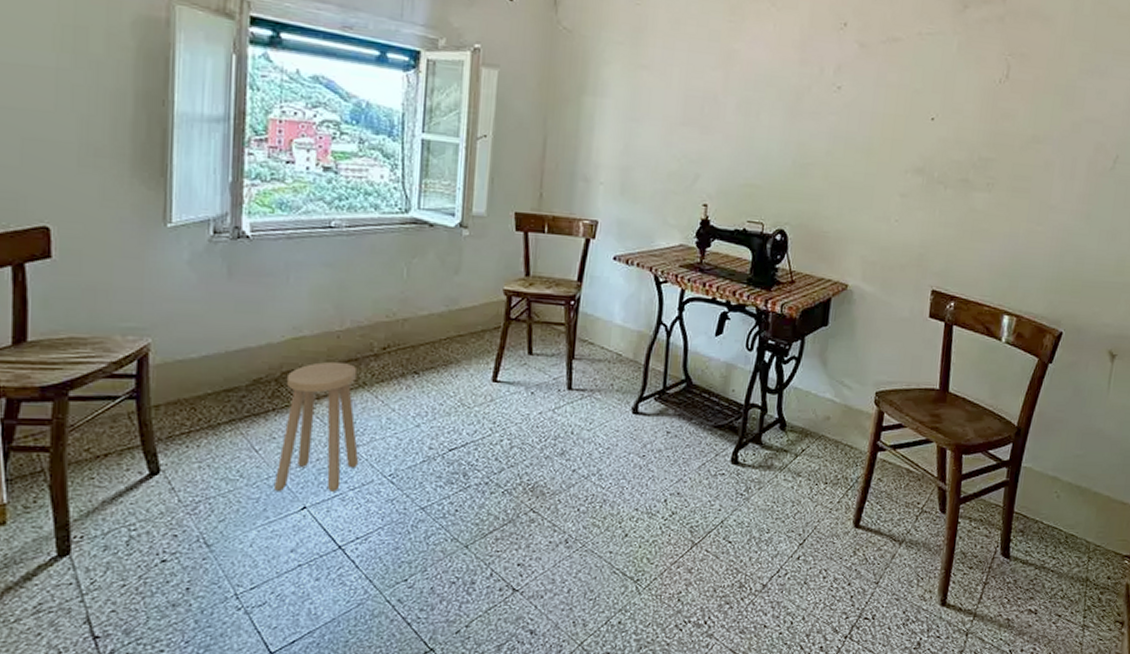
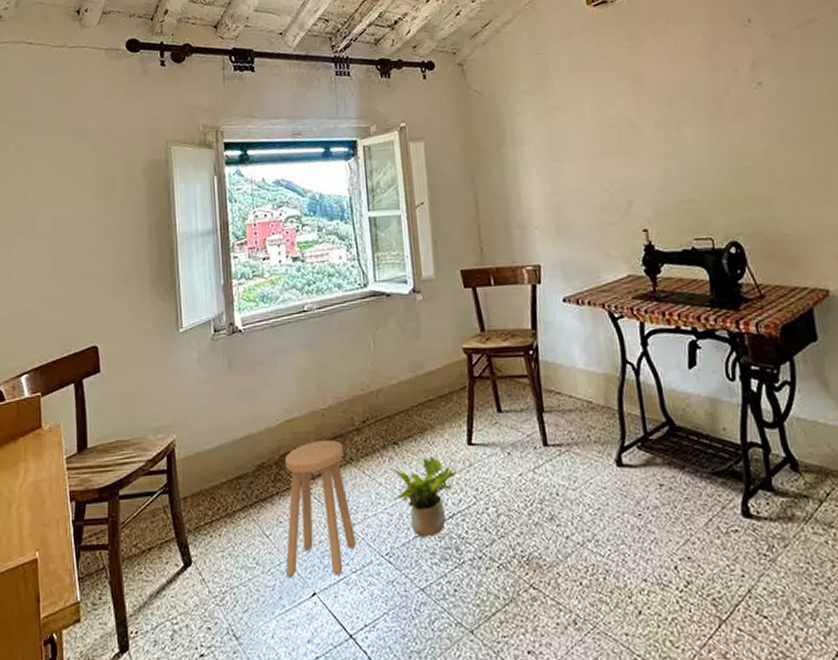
potted plant: none [403,389,477,462] -> present [391,456,457,537]

